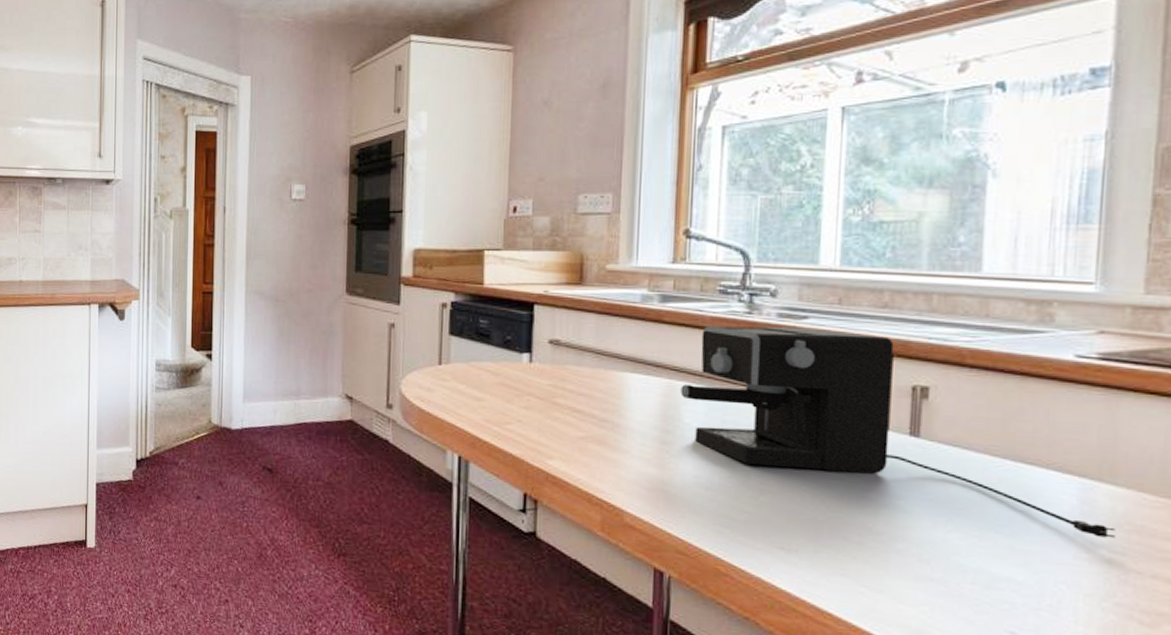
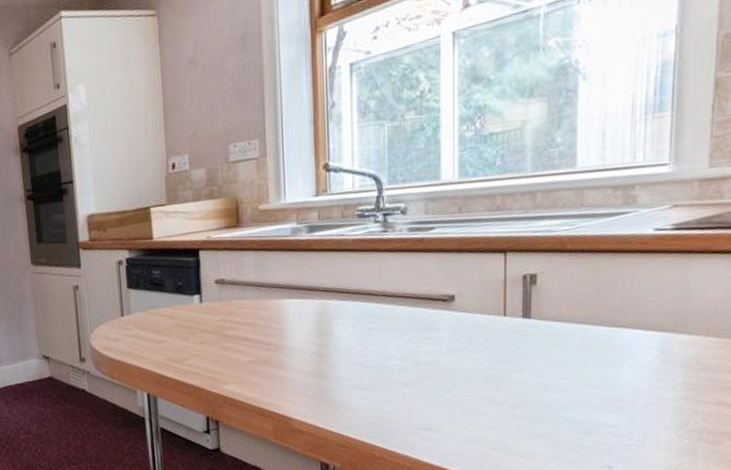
coffee maker: present [680,326,1115,539] -> none [331,235,688,379]

